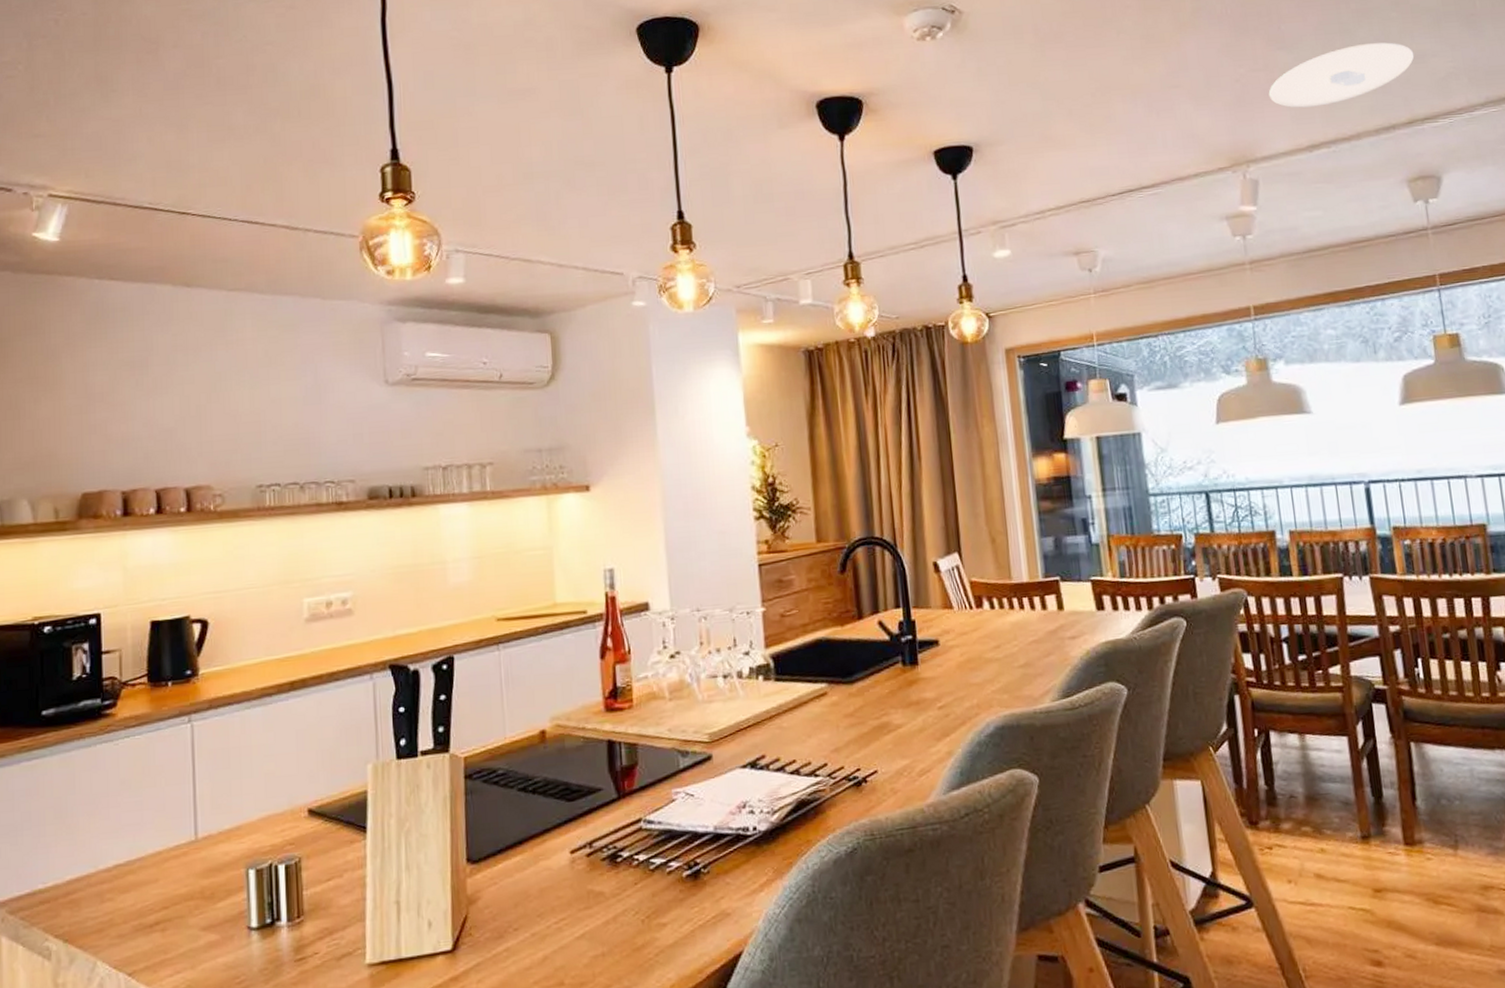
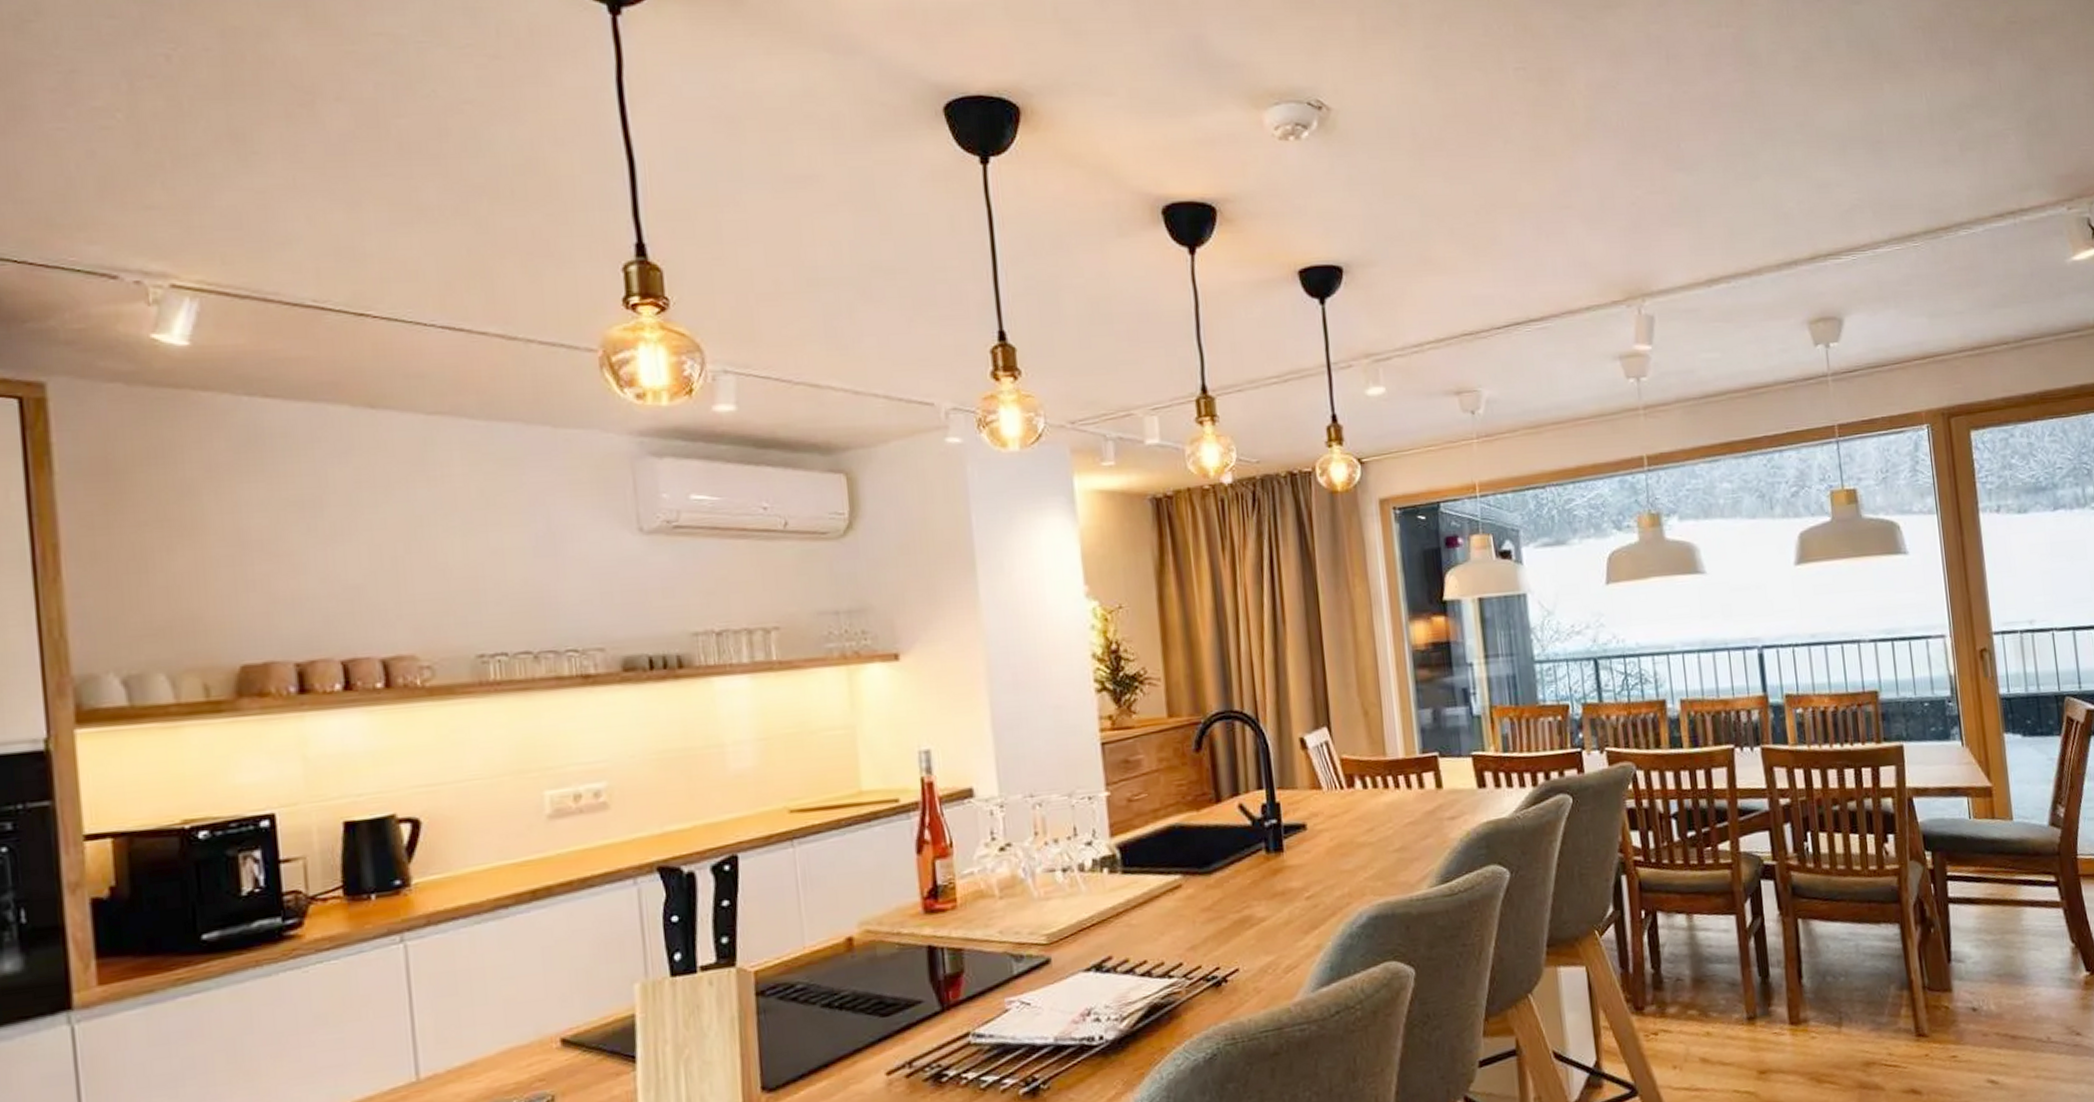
recessed light: present [1268,42,1415,108] -> none [1666,168,1819,237]

